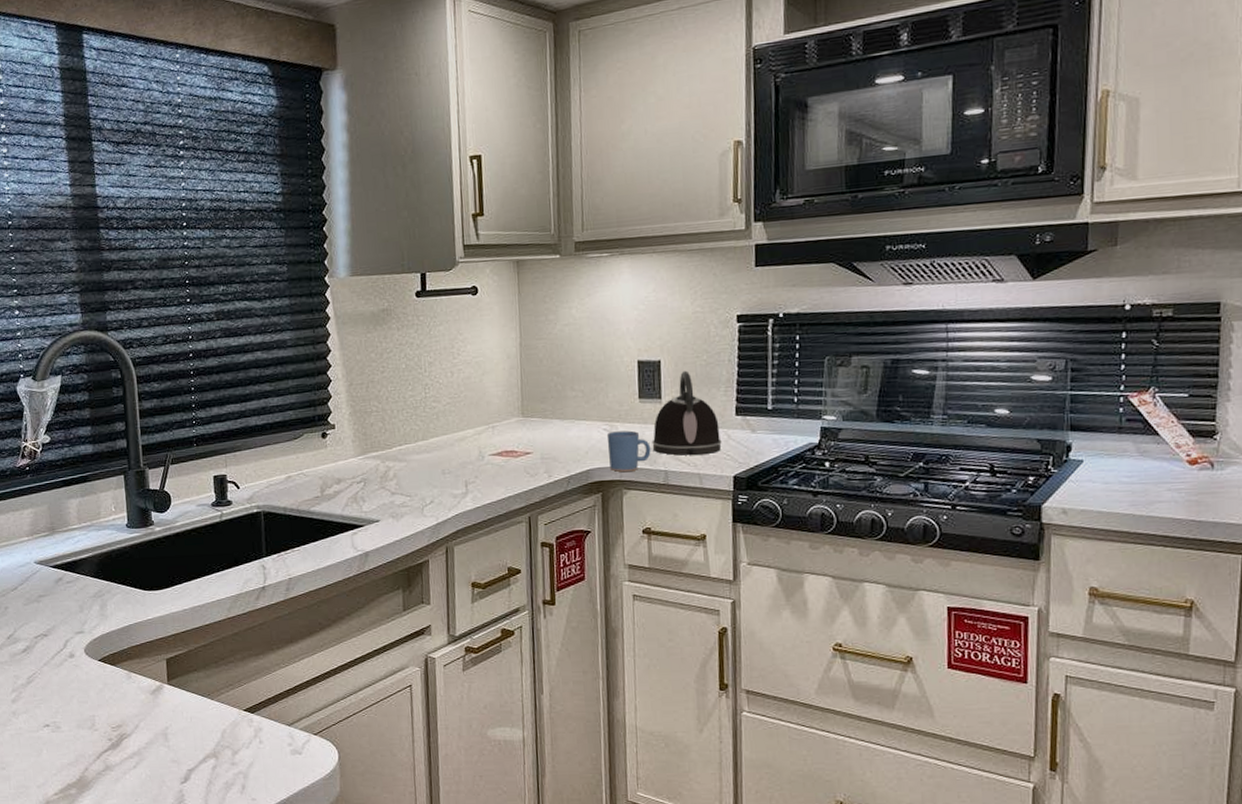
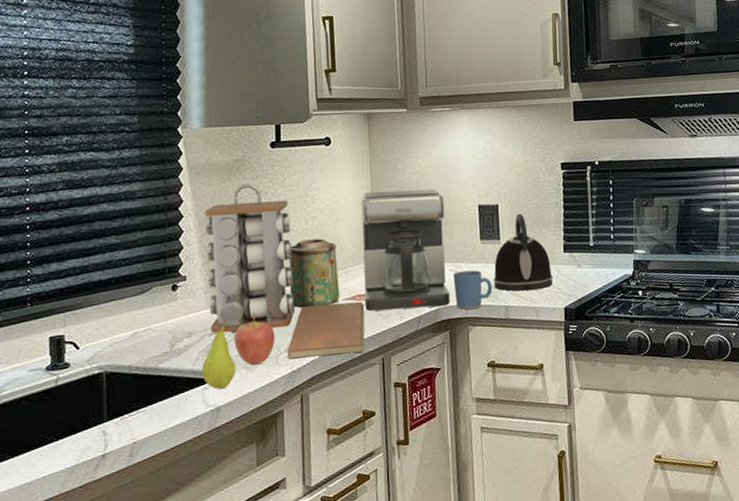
fruit: none [350,468,383,535] -> present [202,319,236,389]
spice rack: none [352,334,441,482] -> present [205,184,296,333]
fruit: none [380,463,421,515] -> present [233,312,275,366]
chopping board: none [432,457,512,511] -> present [287,301,365,359]
canister: none [434,392,486,461] -> present [289,238,340,308]
coffee maker: none [509,342,604,469] -> present [361,188,451,312]

